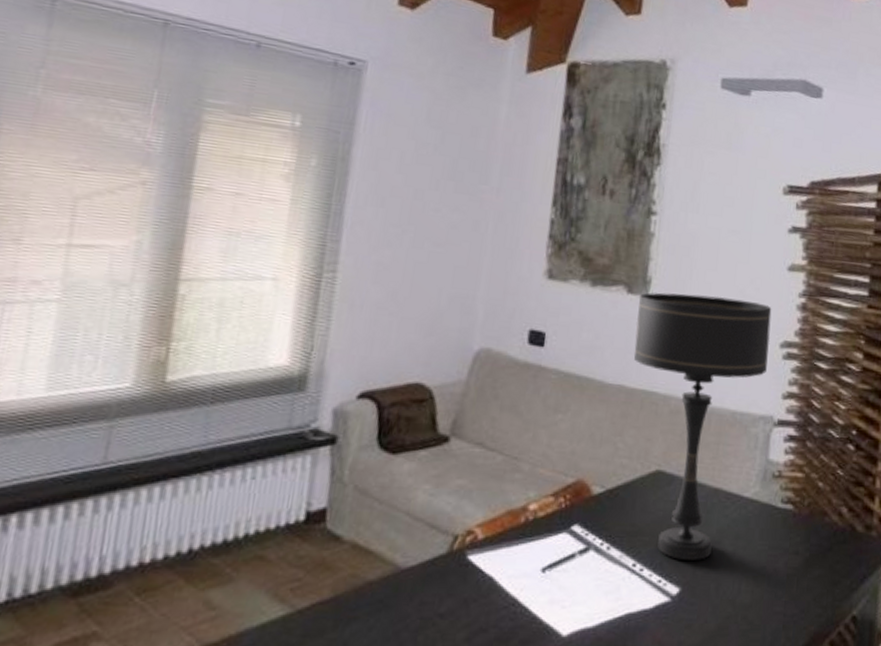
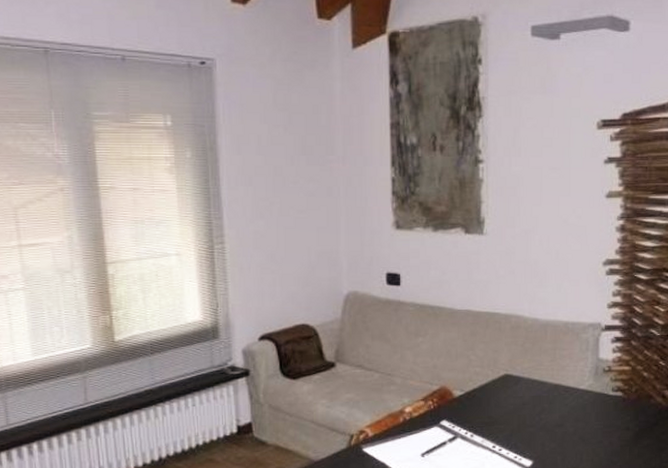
table lamp: present [633,292,772,562] -> none [475,228,594,441]

